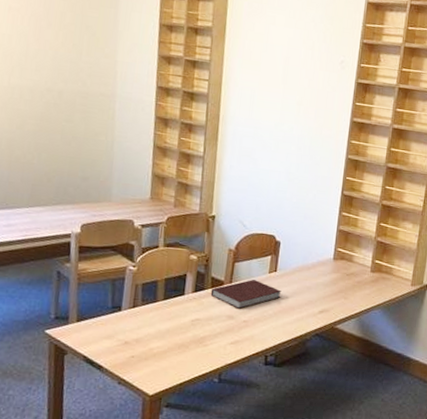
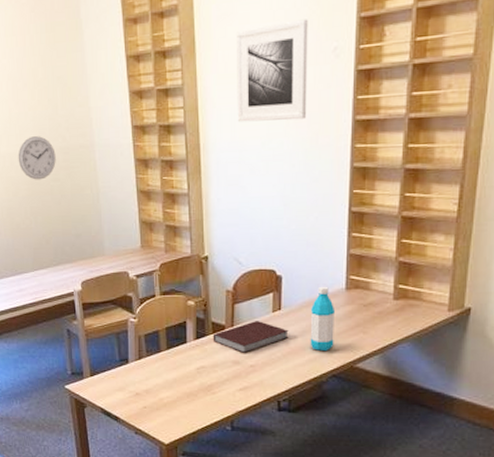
wall clock: none [29,74,73,118] -> present [18,136,56,180]
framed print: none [256,28,323,112] -> present [237,19,308,122]
water bottle: none [299,254,323,313] -> present [310,286,336,352]

